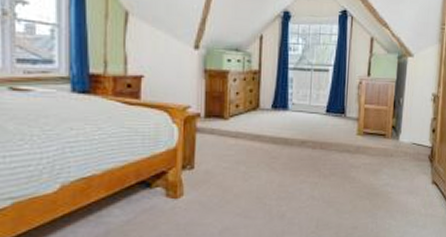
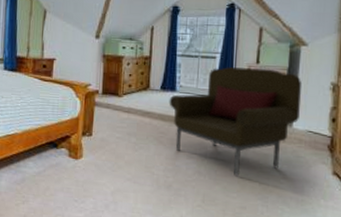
armchair: none [280,81,408,196] -> present [169,67,302,176]

